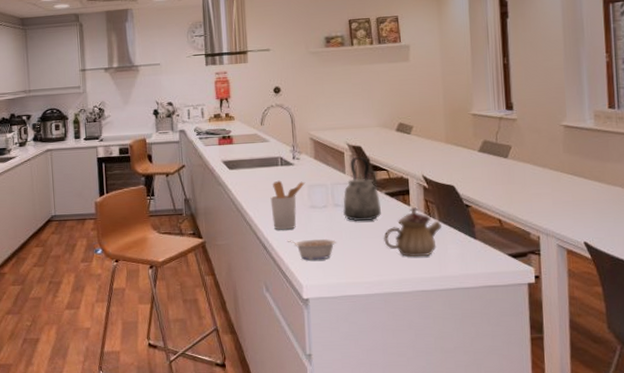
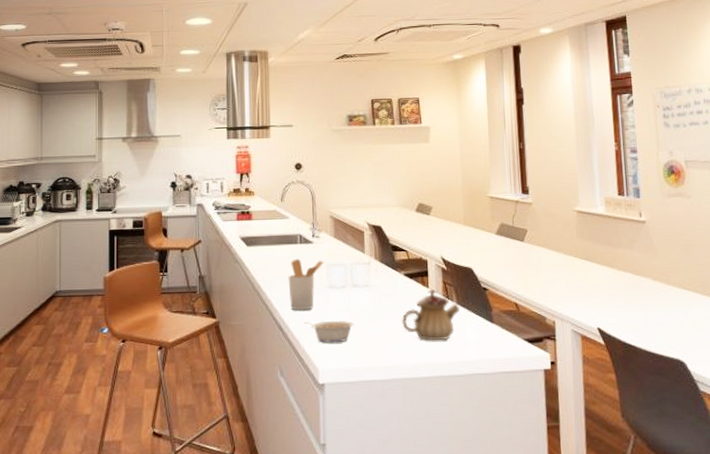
kettle: present [342,157,381,222] -> none [361,237,400,303]

